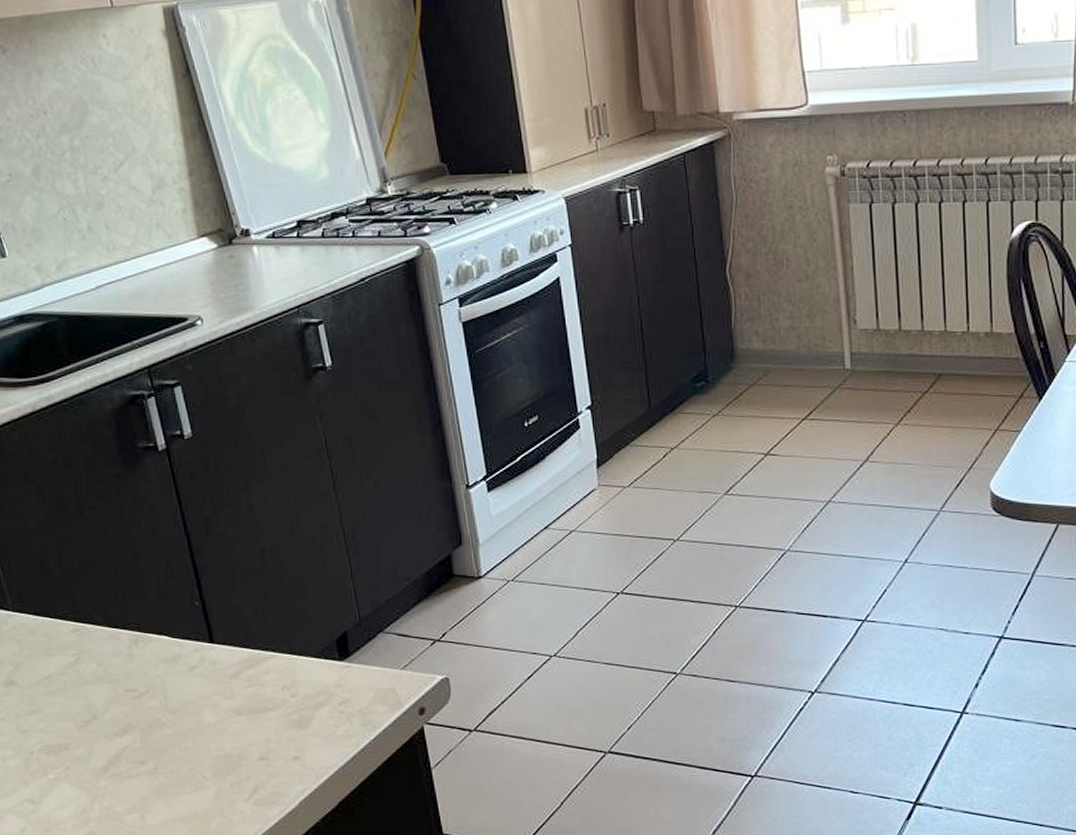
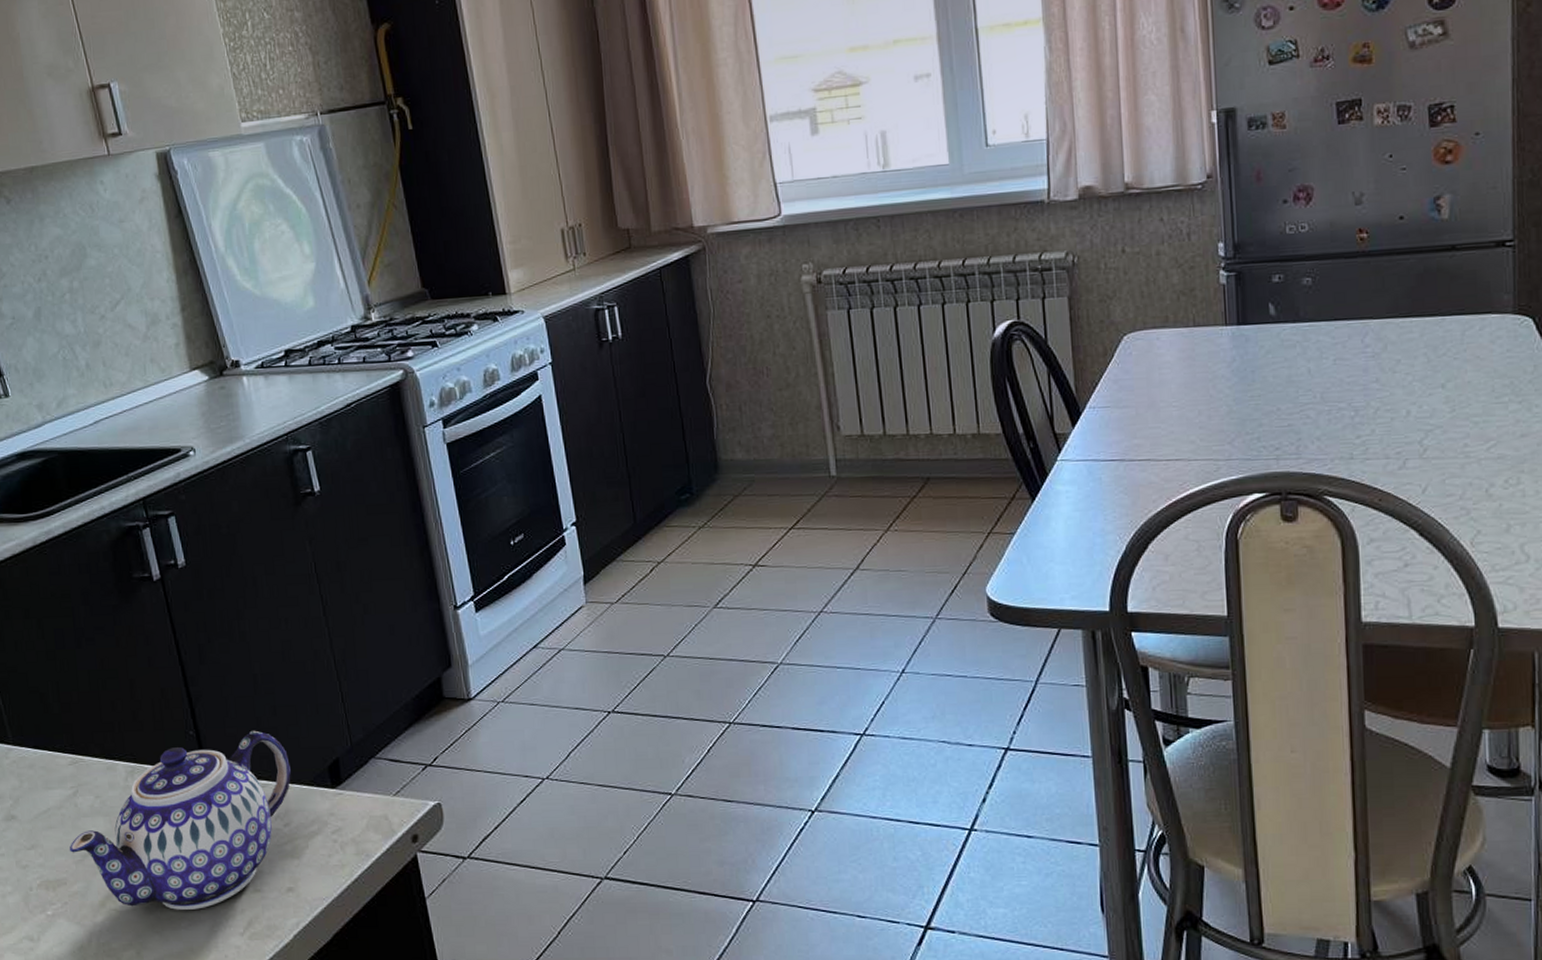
teapot: none [71,602,298,776] -> present [69,730,291,910]

